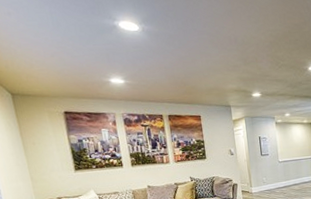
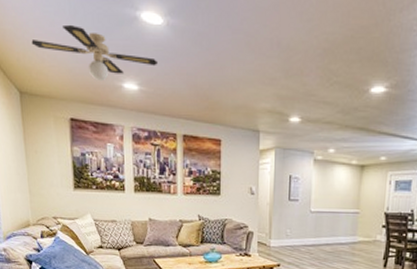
ceiling fan: none [18,34,139,79] -> present [31,24,159,81]

